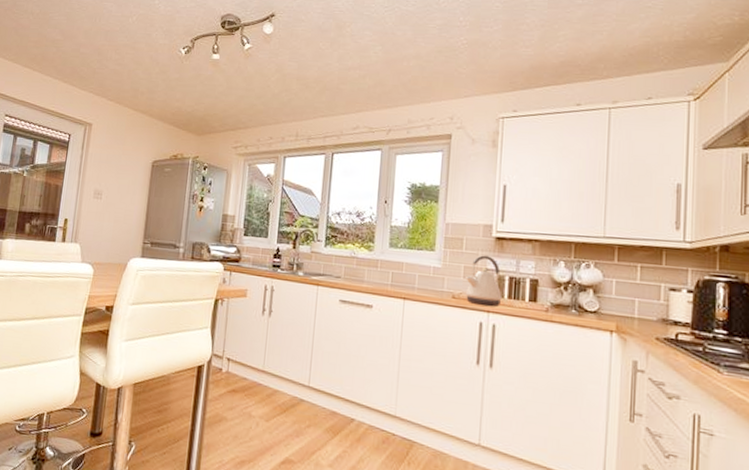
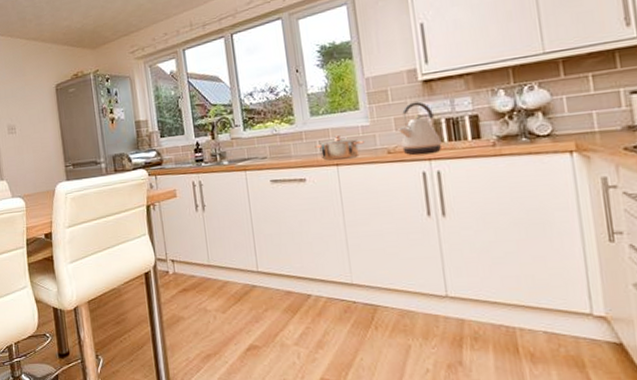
cooking pot: none [387,271,434,296] -> present [315,135,366,161]

